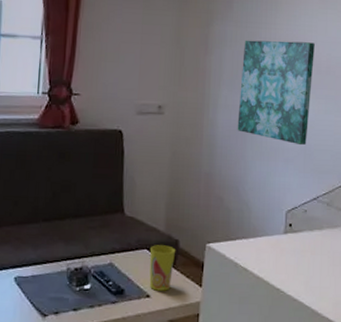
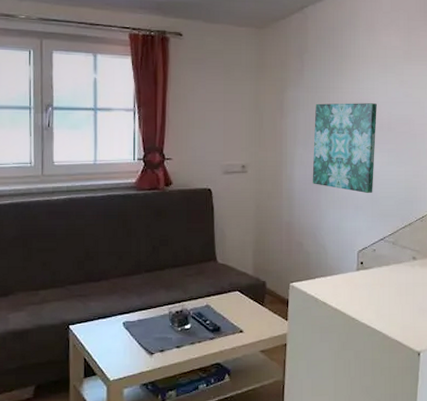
cup: present [149,245,175,291] -> none [241,287,263,326]

